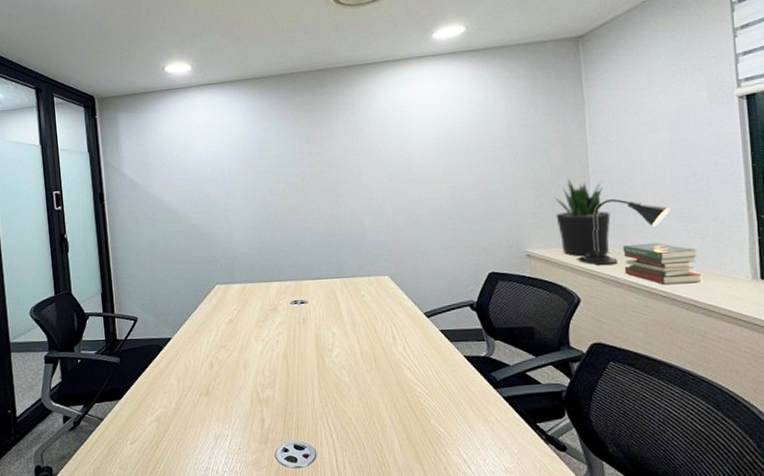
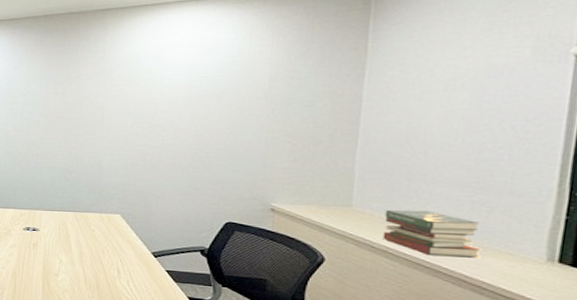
planter: present [554,178,611,257] -> none [310,135,377,218]
desk lamp: present [575,198,671,266] -> none [326,160,455,229]

